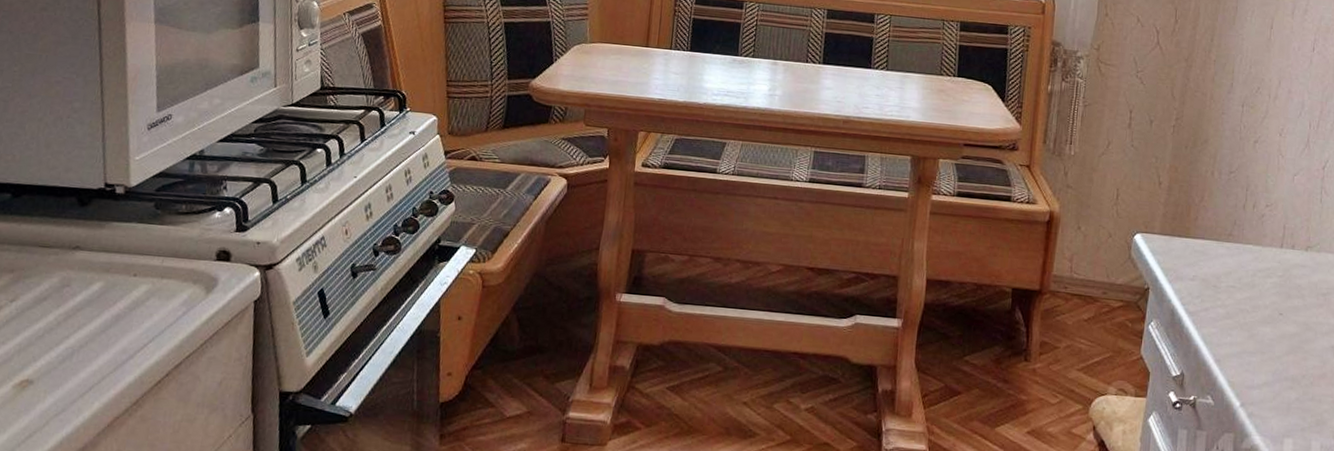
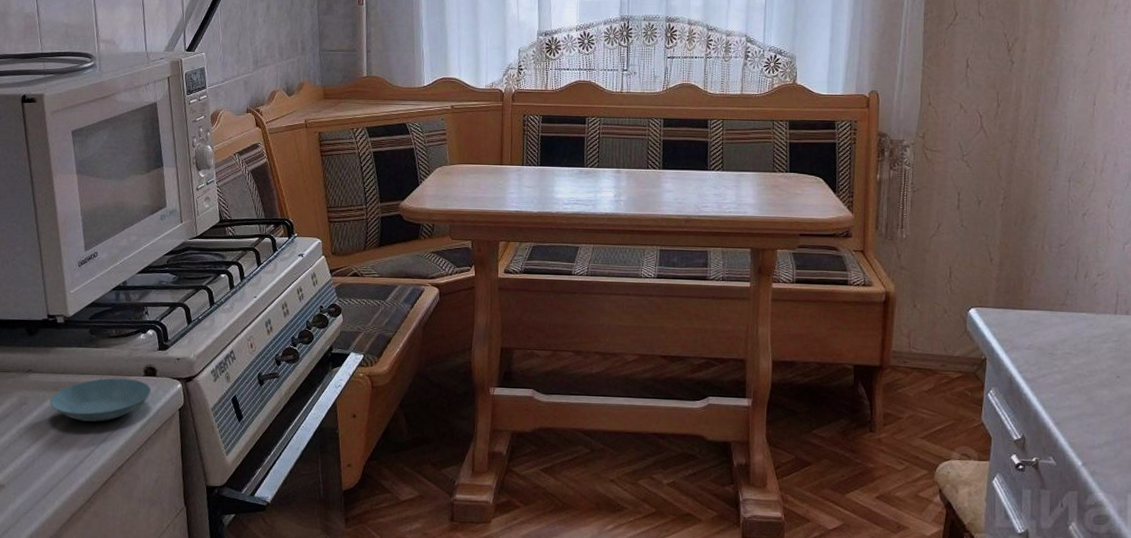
saucer: none [98,260,223,312] -> present [49,378,151,422]

